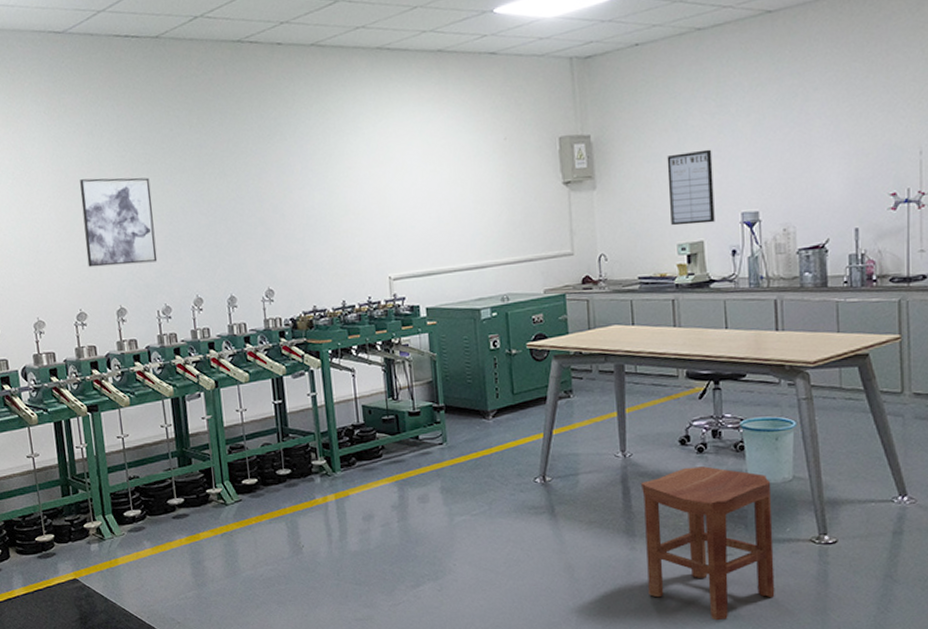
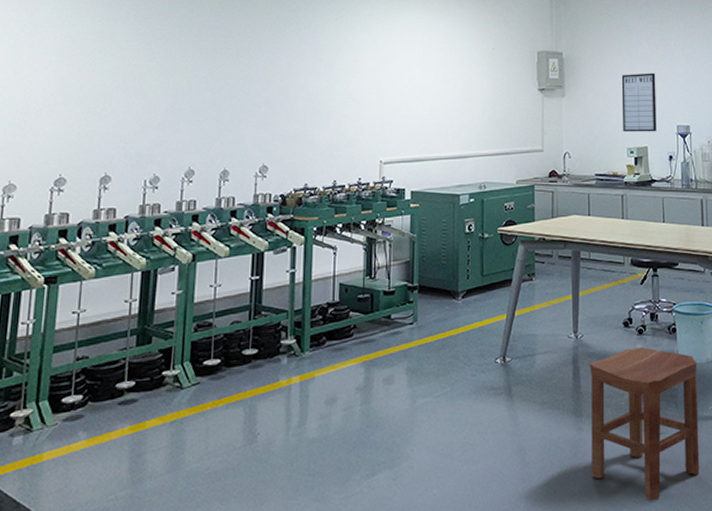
wall art: present [80,177,158,268] -> none [78,47,161,133]

